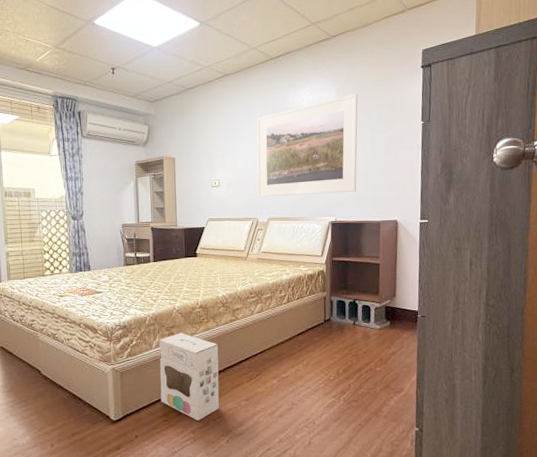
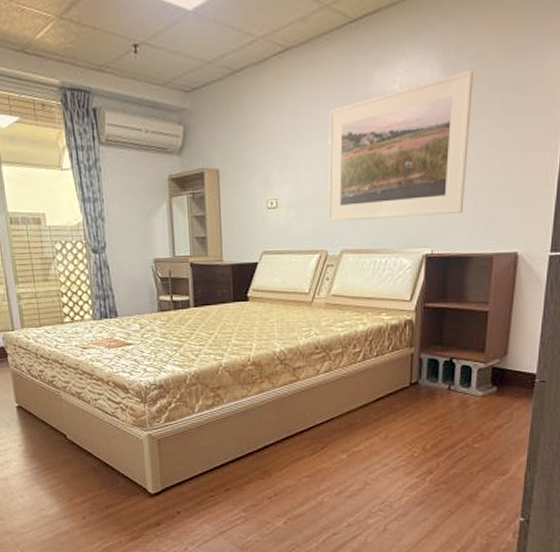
cardboard box: present [159,333,219,421] -> none [203,395,276,498]

